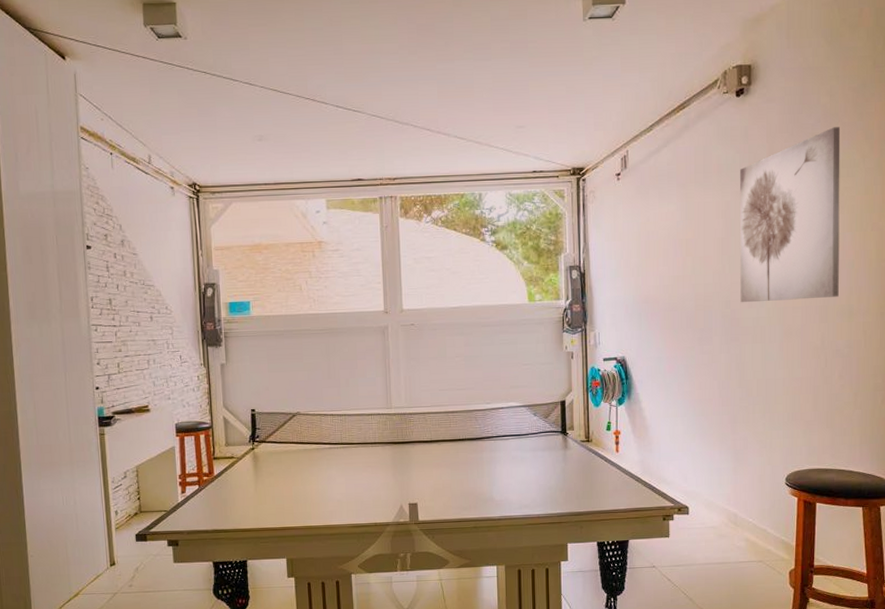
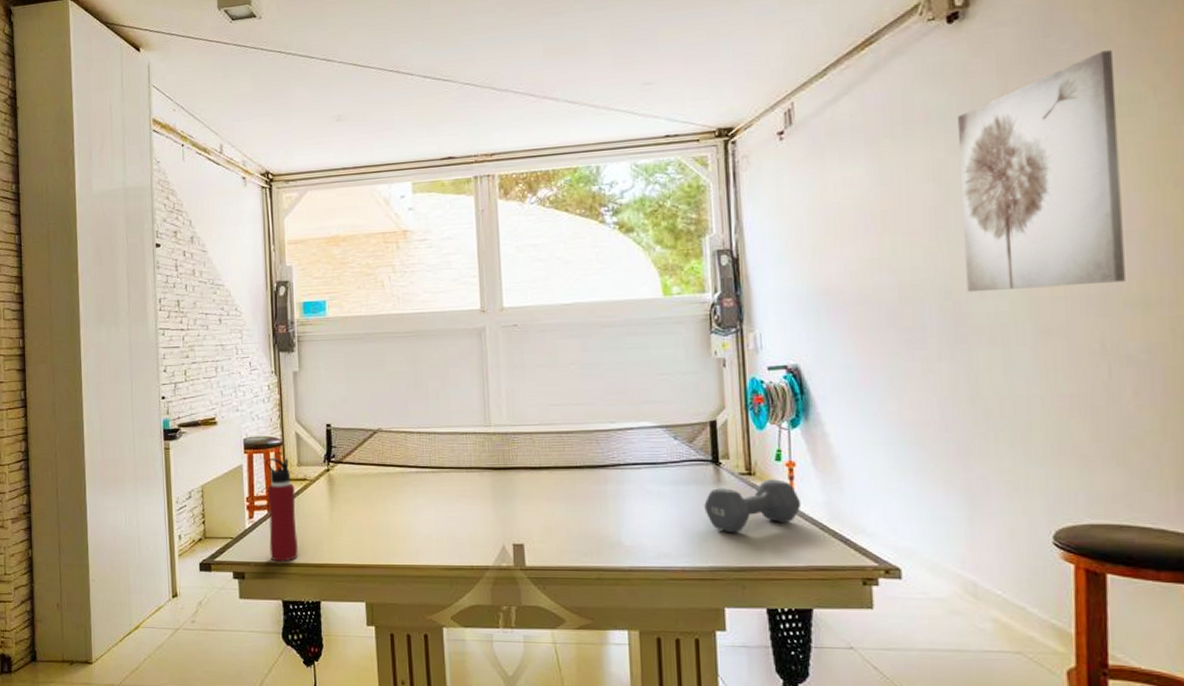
water bottle: none [196,439,227,529] -> present [265,458,298,562]
sporting goods: none [555,444,624,487] -> present [704,479,802,534]

